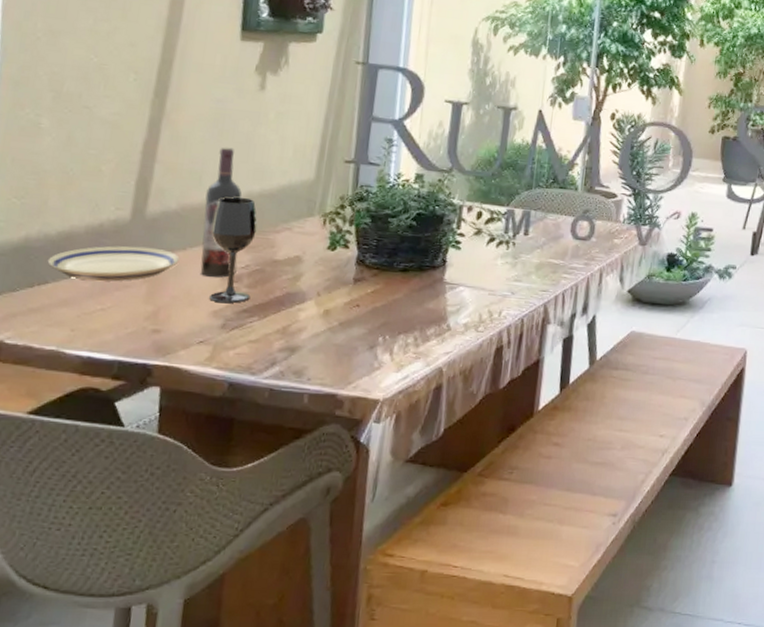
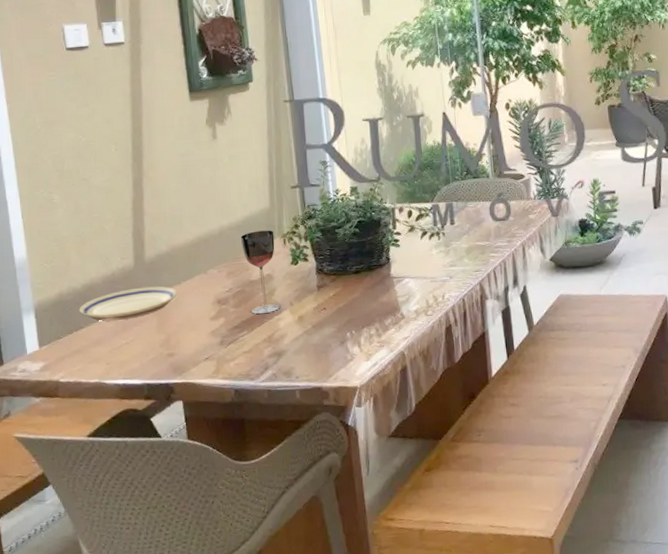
wine bottle: present [200,147,243,277] -> none [187,192,223,303]
wine glass: present [208,197,258,304] -> none [196,232,238,324]
wineglass: none [267,204,314,301] -> present [240,230,281,315]

